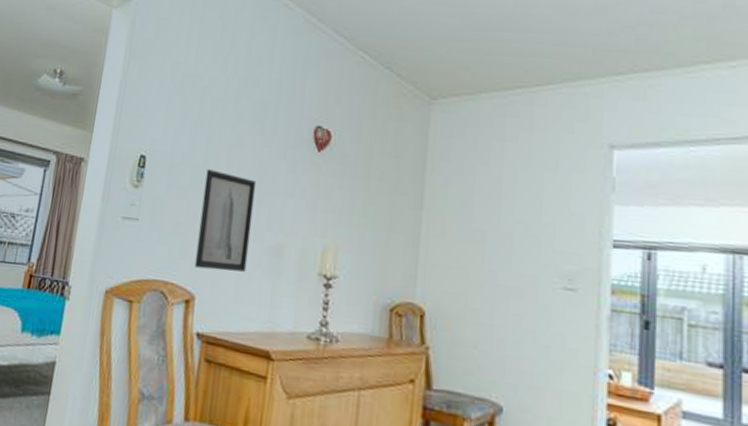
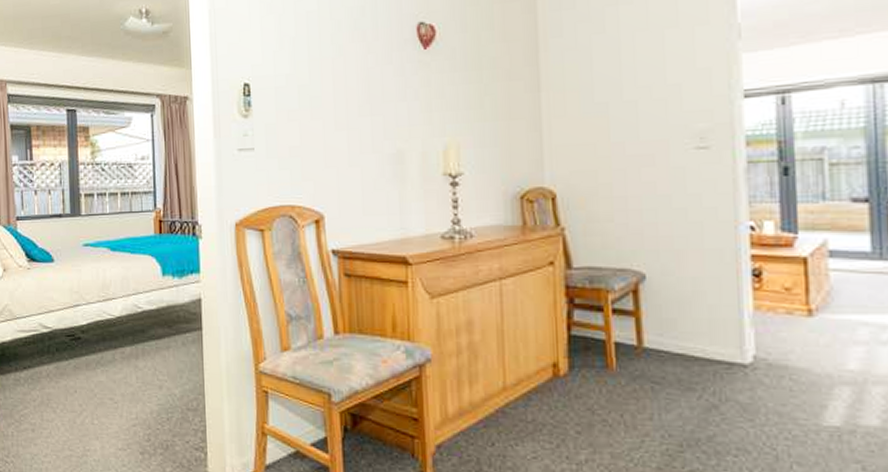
wall art: present [194,169,257,272] -> none [314,86,370,187]

